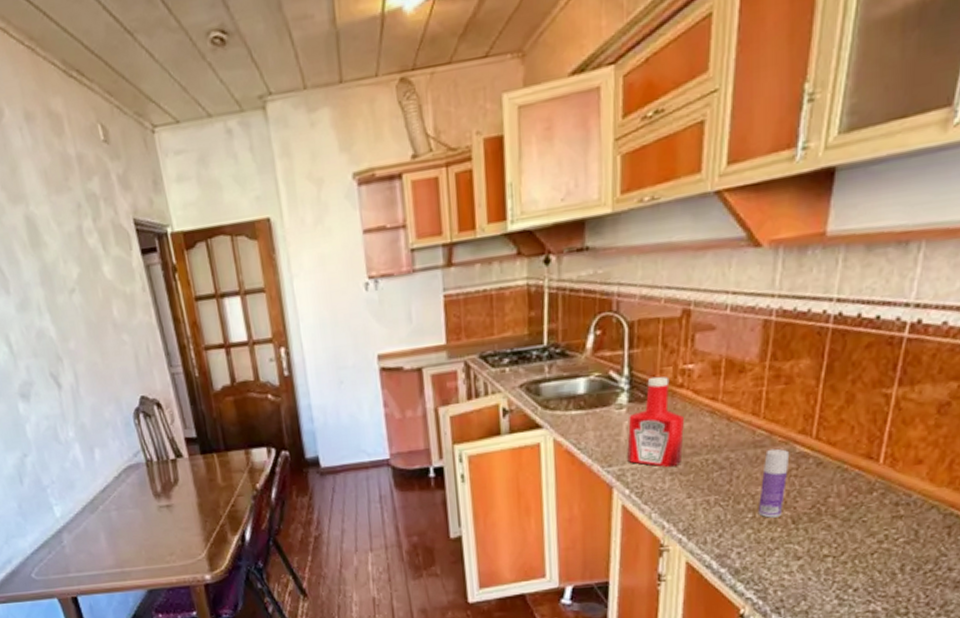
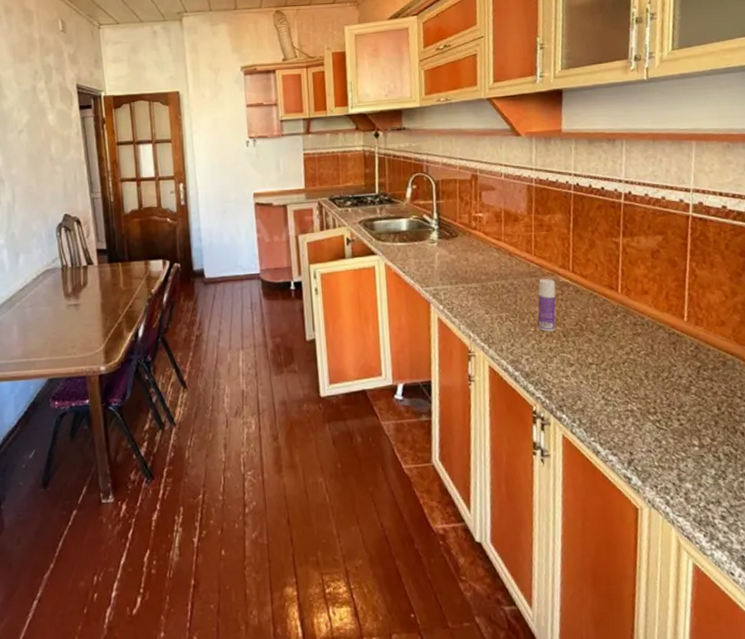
ketchup bottle: present [627,376,685,468] -> none [439,220,480,290]

